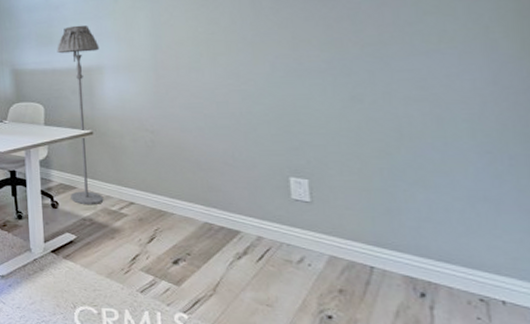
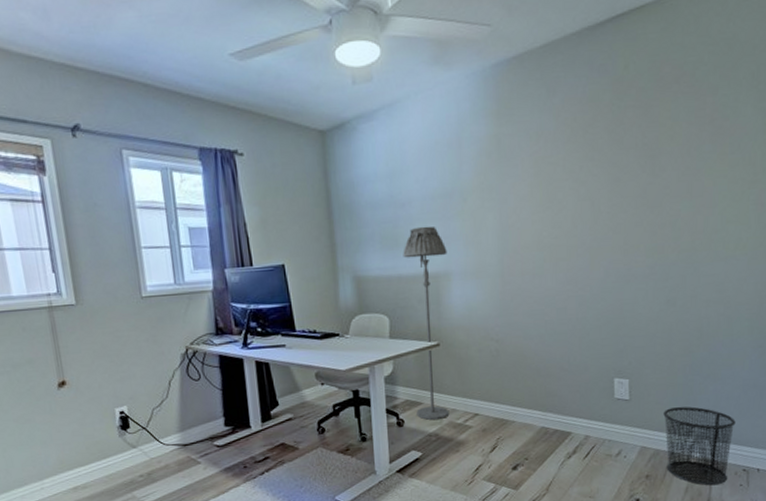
waste bin: none [357,214,462,314] -> present [663,406,736,486]

